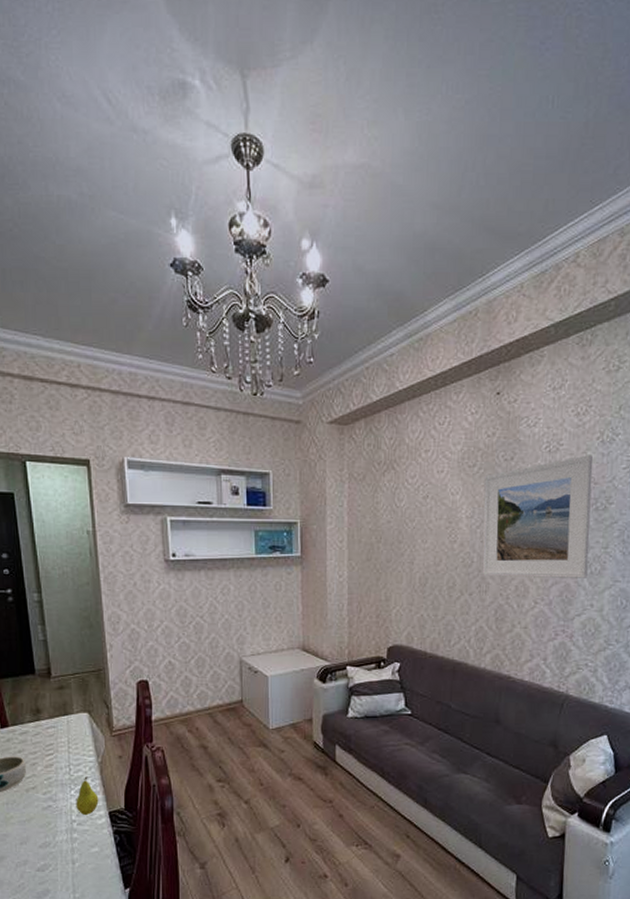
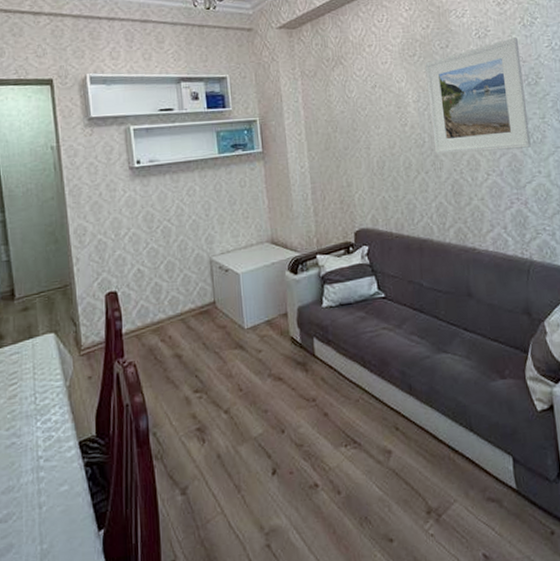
fruit: present [76,776,99,815] -> none [42,404,68,449]

